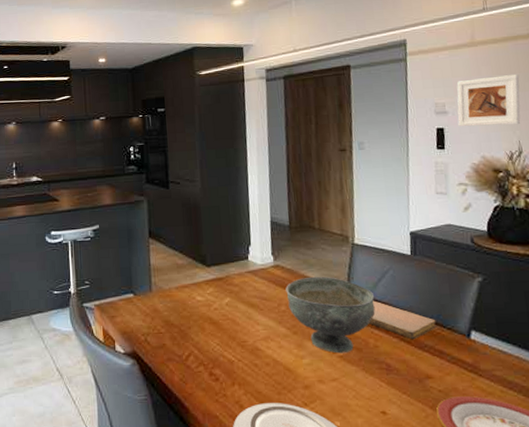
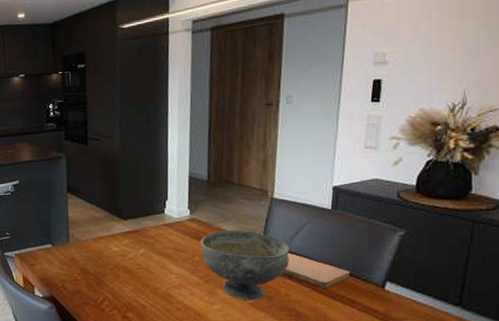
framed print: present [457,74,521,127] -> none [398,19,475,78]

